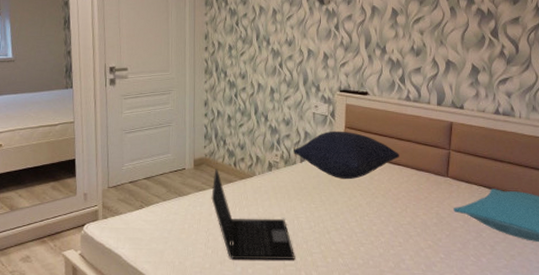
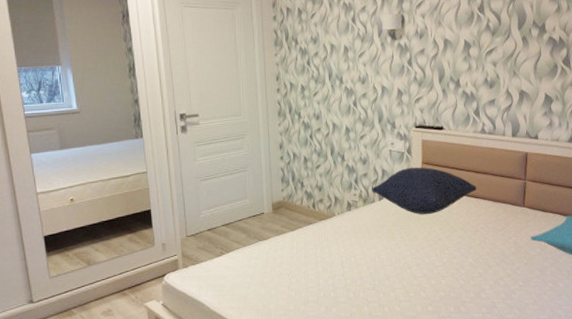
laptop: present [211,169,295,260] -> none [291,211,378,300]

